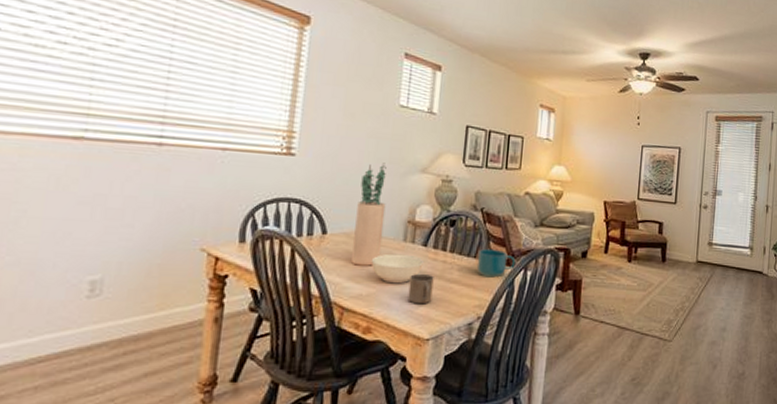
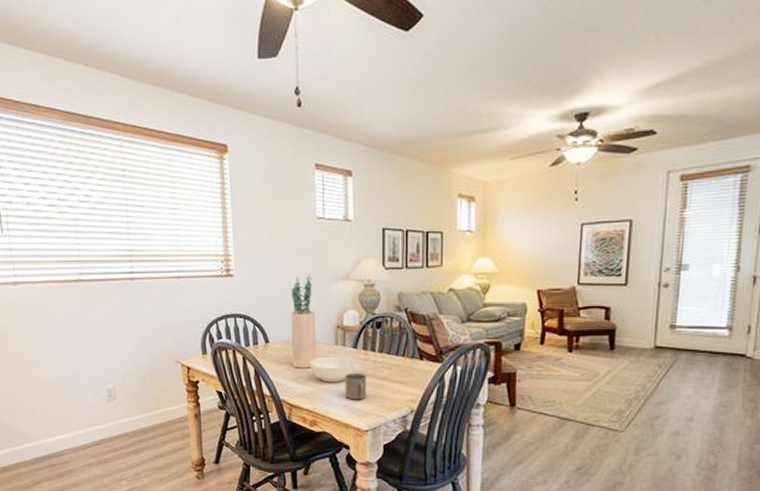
cup: present [476,248,516,278] -> none [406,346,444,374]

